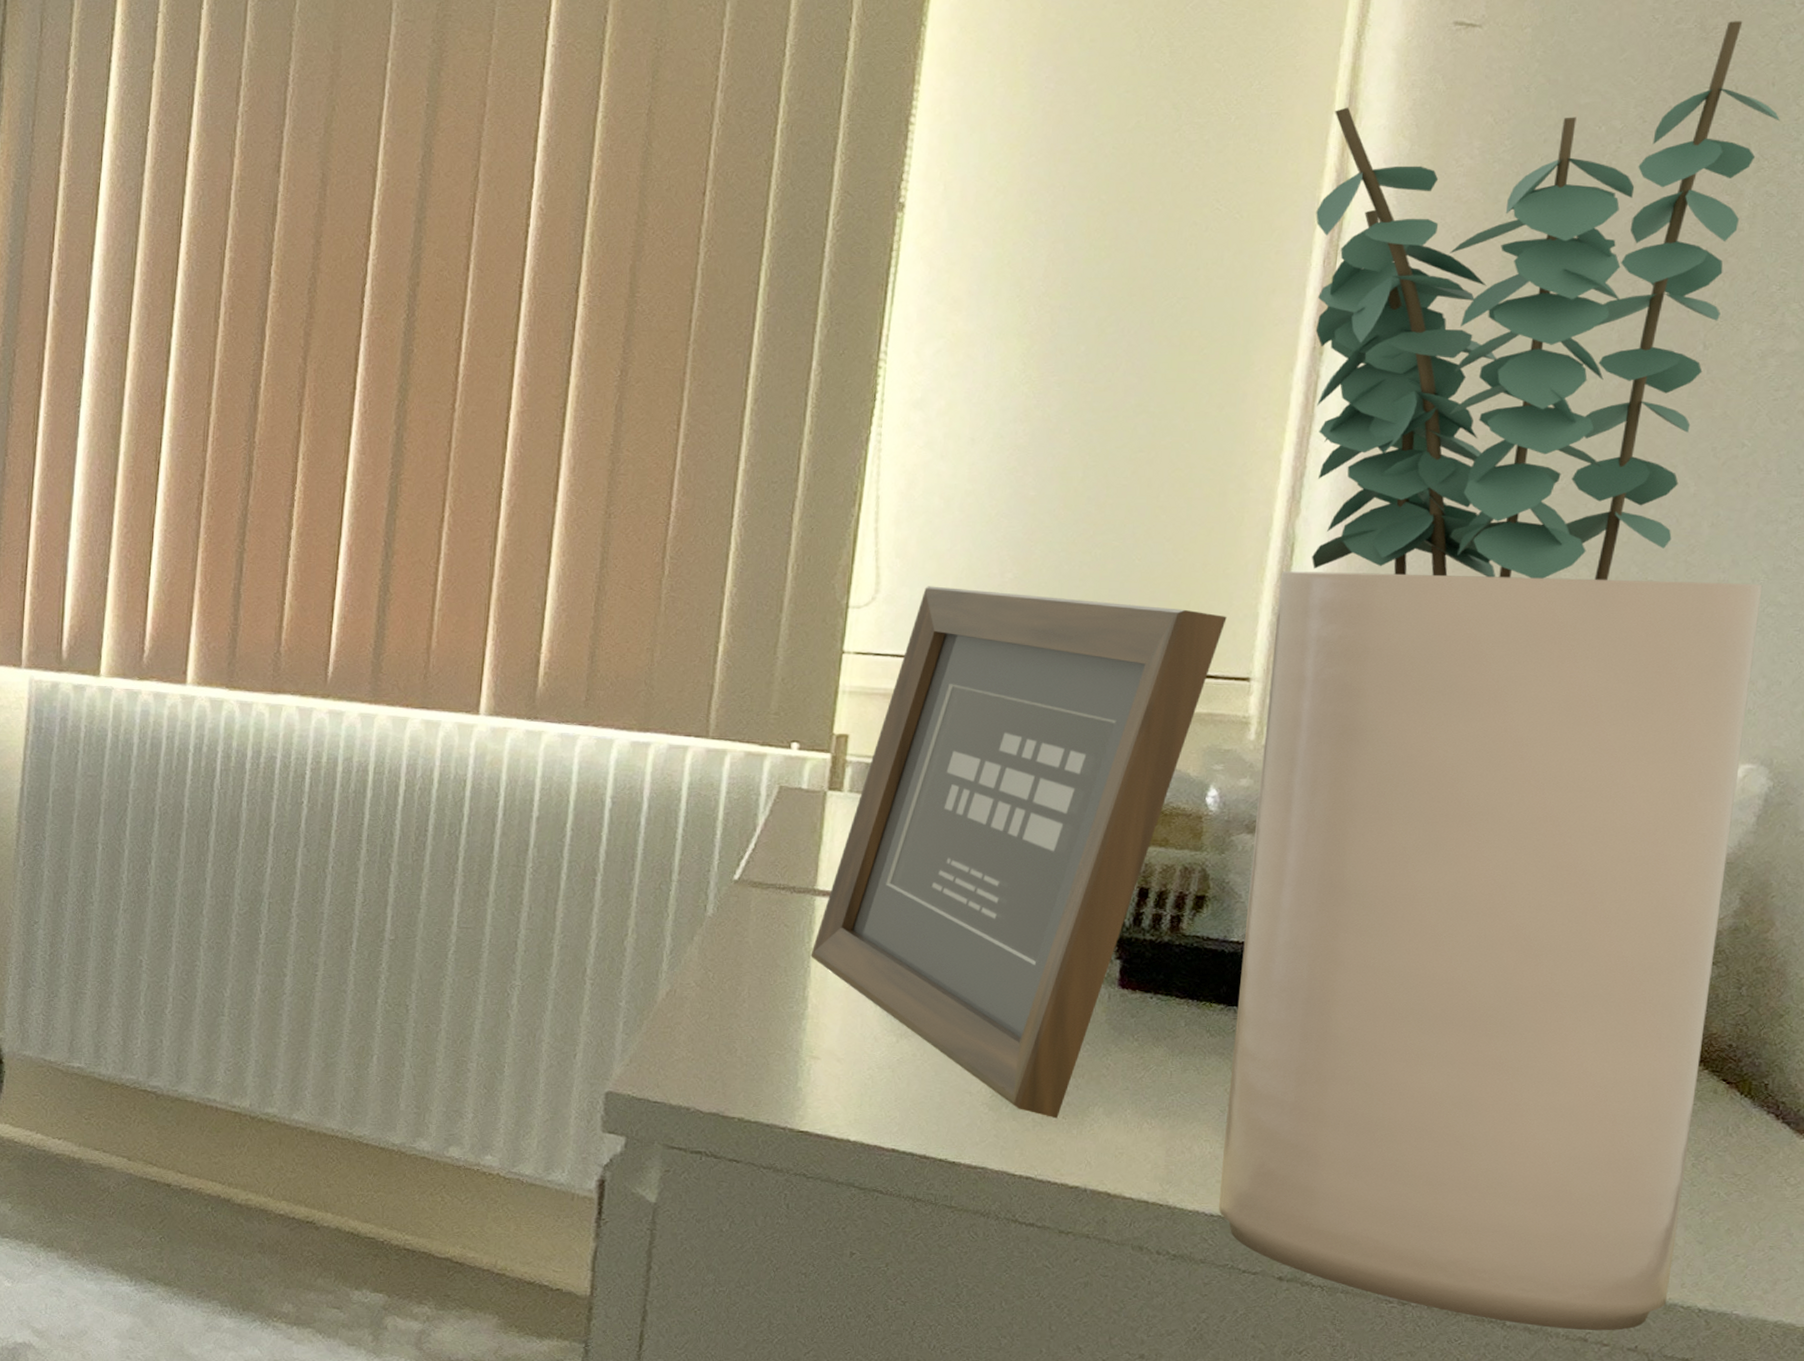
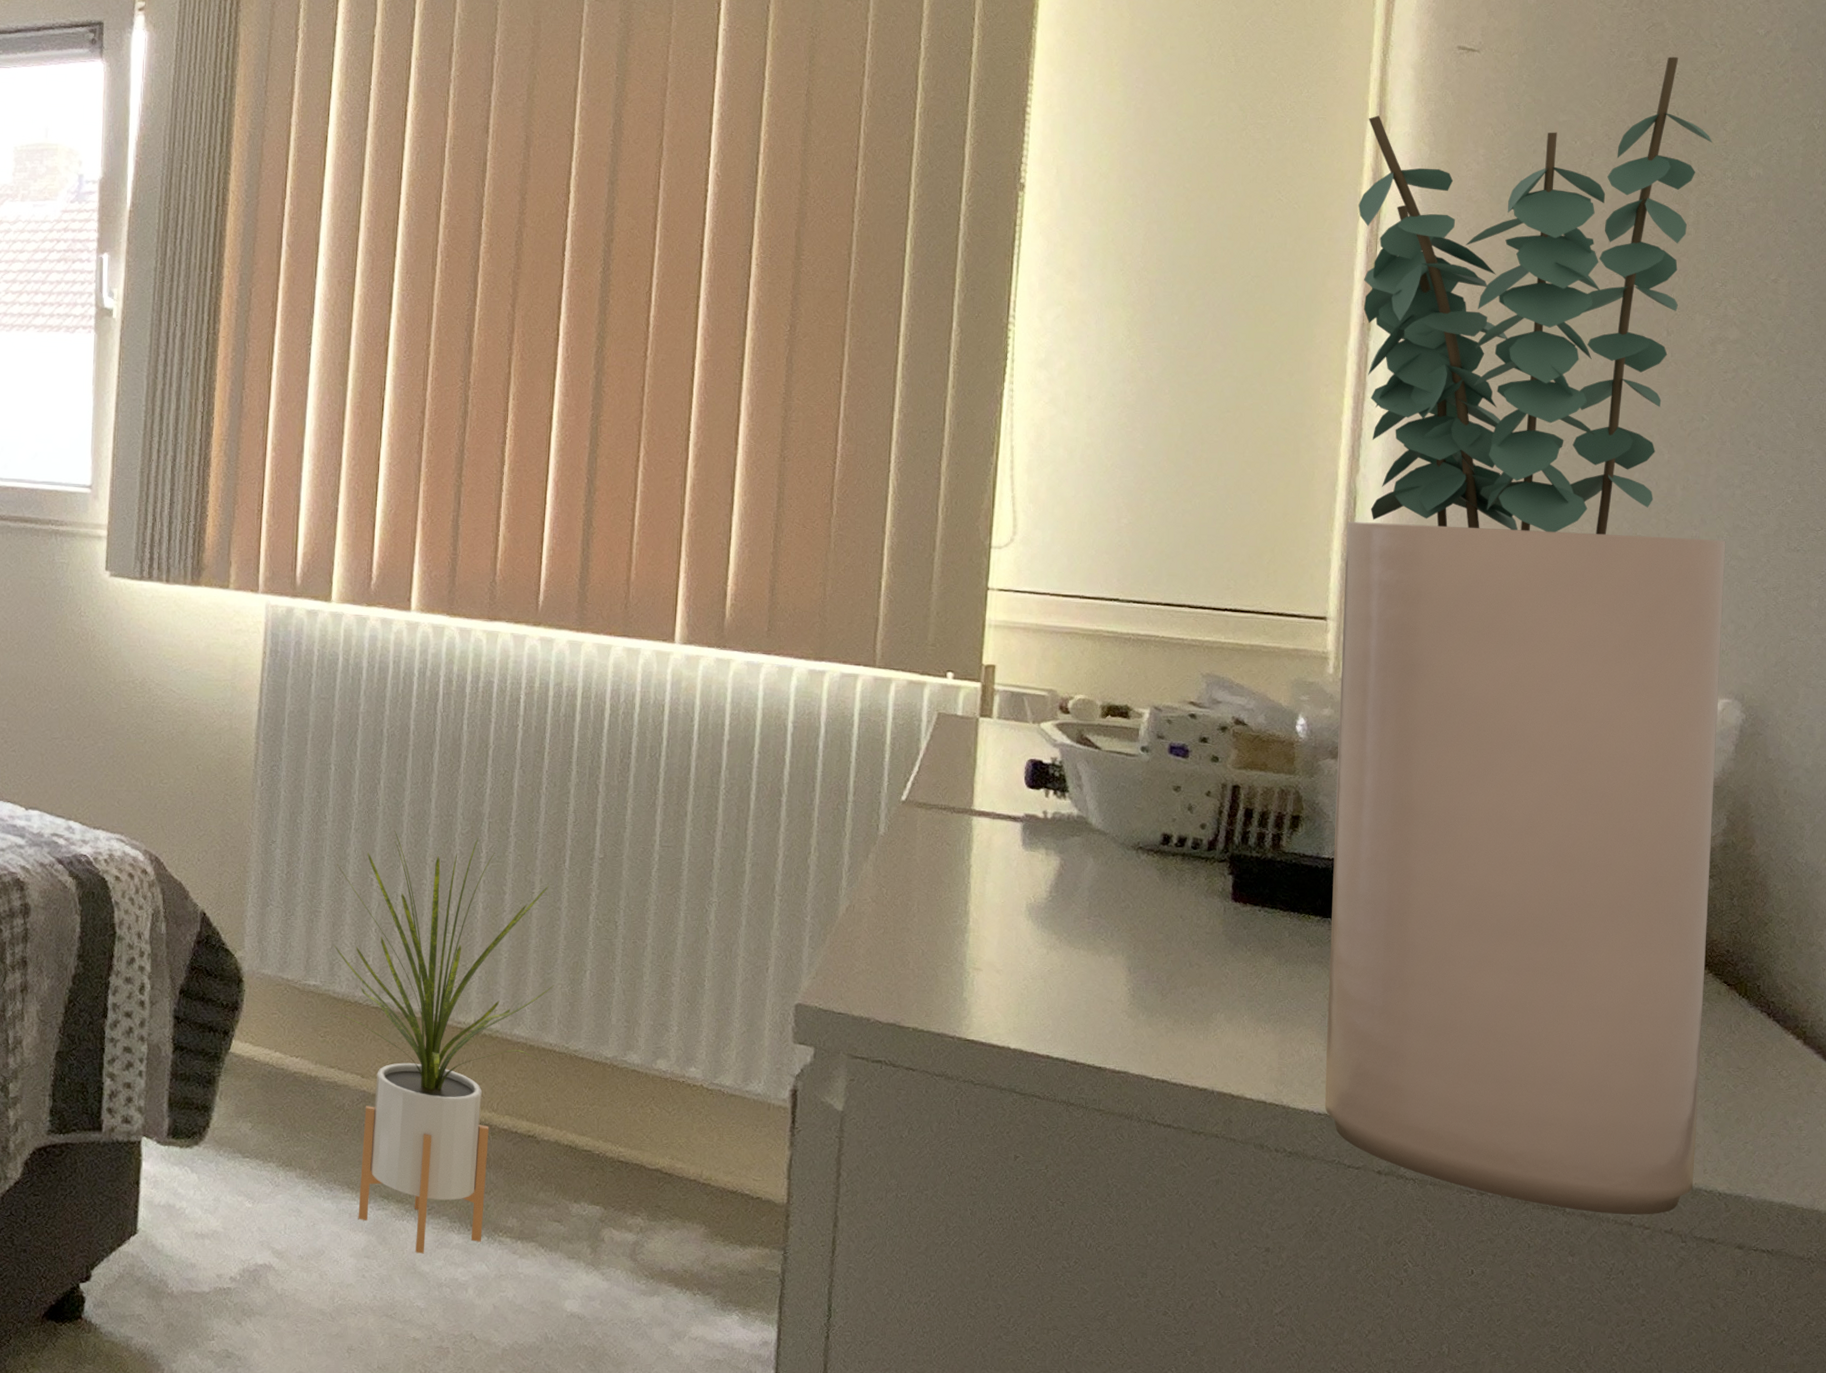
house plant: none [97,911,338,1337] -> present [332,831,555,1254]
picture frame: present [811,586,1227,1119] -> none [970,529,1305,1025]

